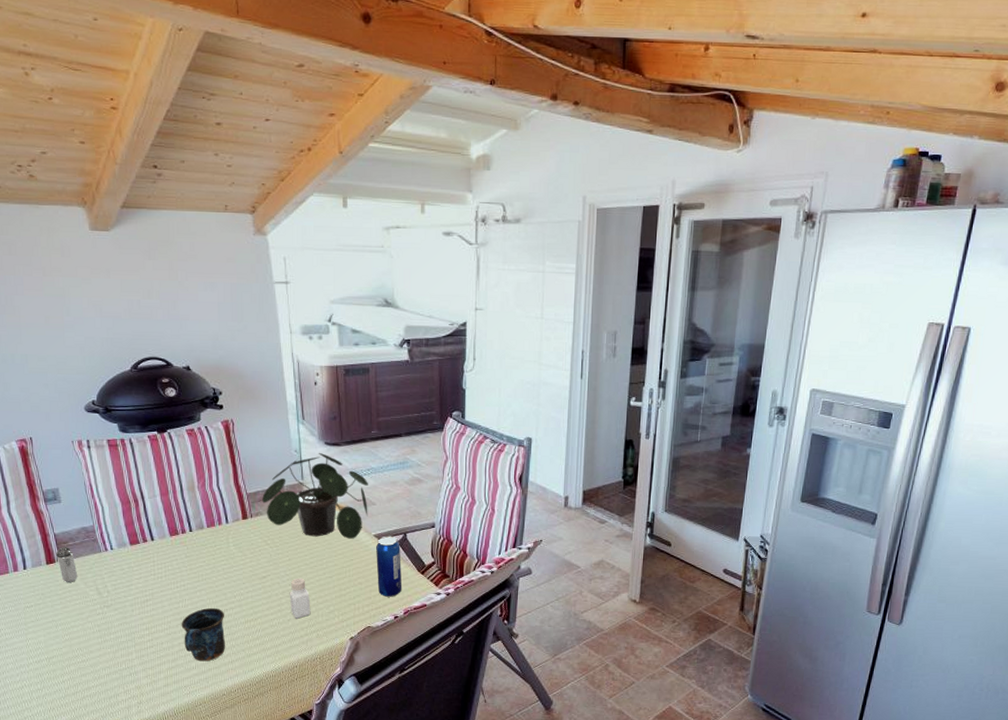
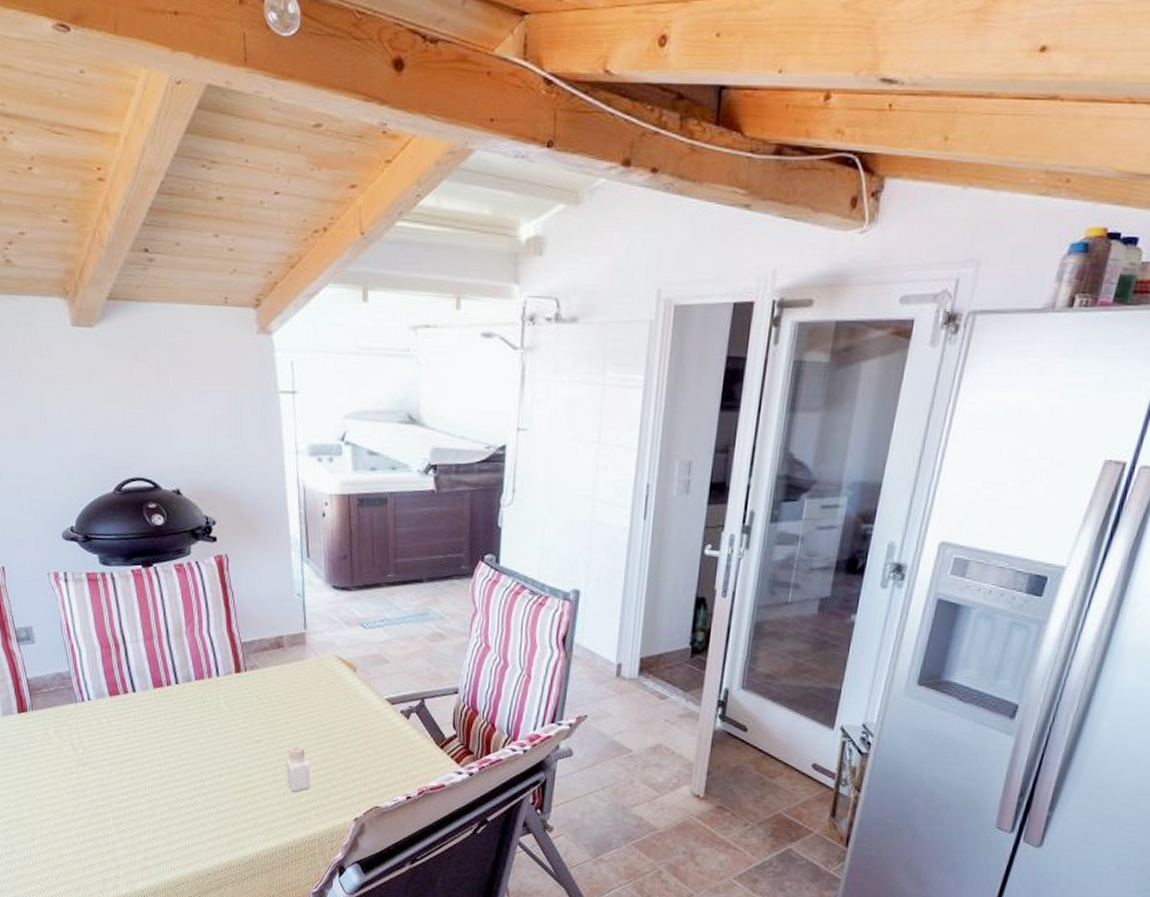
shaker: present [56,546,78,582] -> none [29,693,52,735]
mug: present [181,607,225,662] -> none [164,773,212,835]
potted plant: present [262,453,368,539] -> none [258,598,381,702]
beverage can: present [376,535,402,597] -> none [387,700,418,774]

